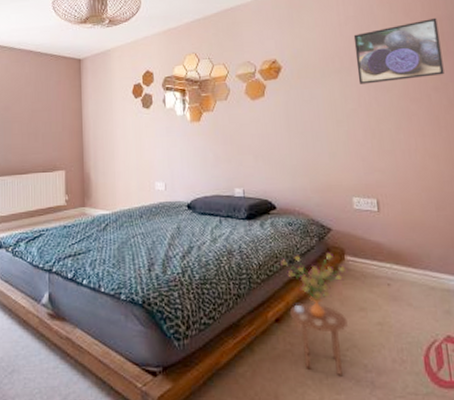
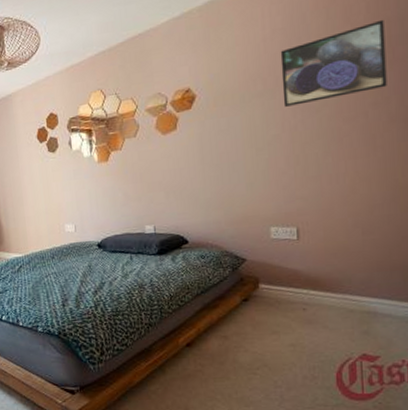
side table: present [281,252,348,377] -> none [192,281,261,392]

